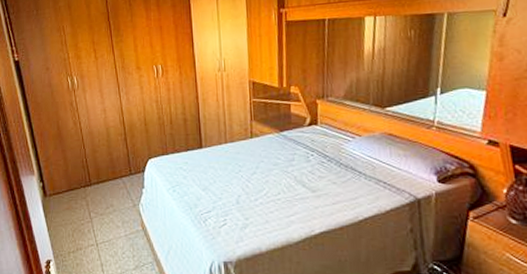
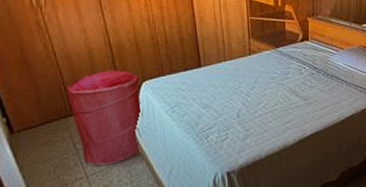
laundry hamper: none [87,147,147,236] -> present [66,70,144,167]

